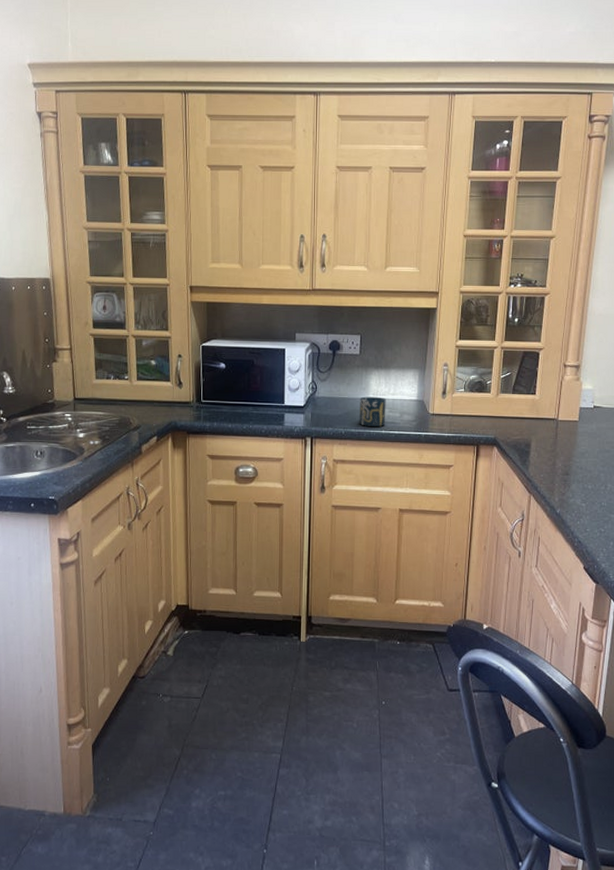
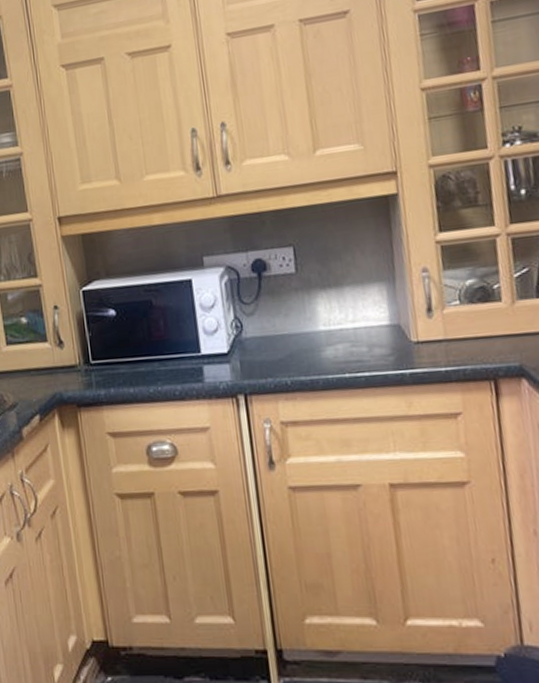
cup: present [359,396,386,426] -> none [305,327,348,371]

